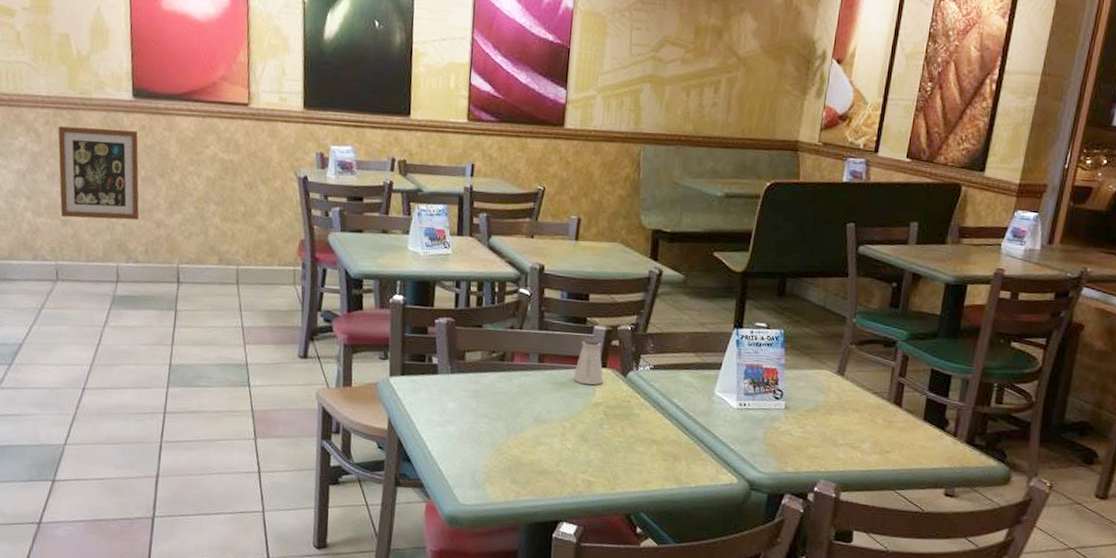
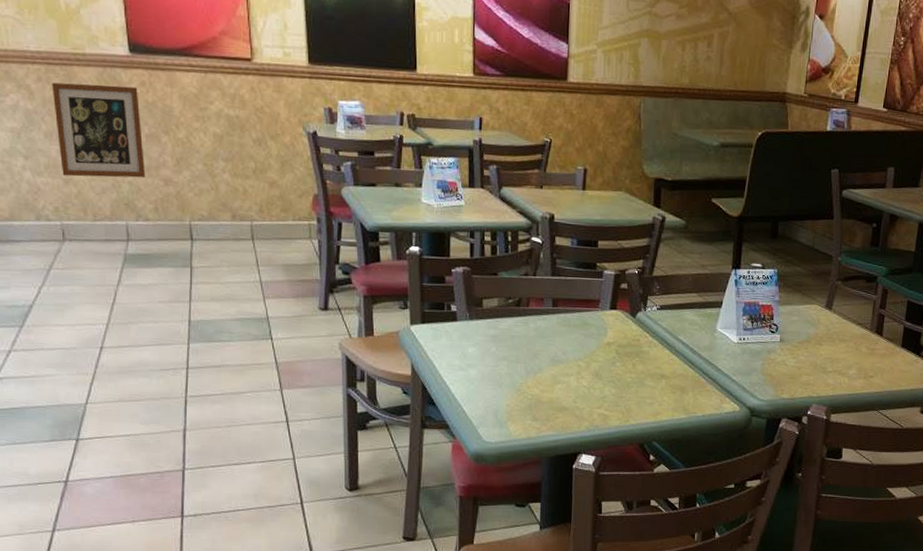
saltshaker: present [572,338,604,385] -> none [585,282,615,327]

